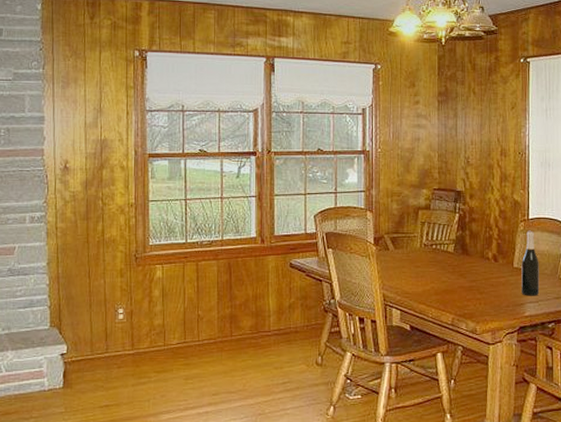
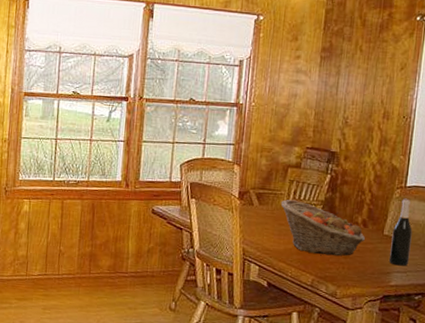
fruit basket: none [415,241,497,293] -> present [280,199,365,256]

